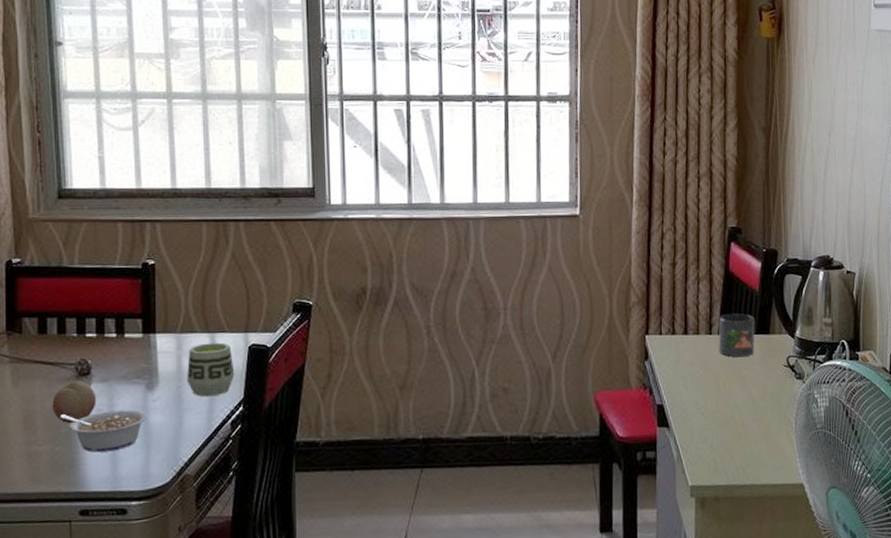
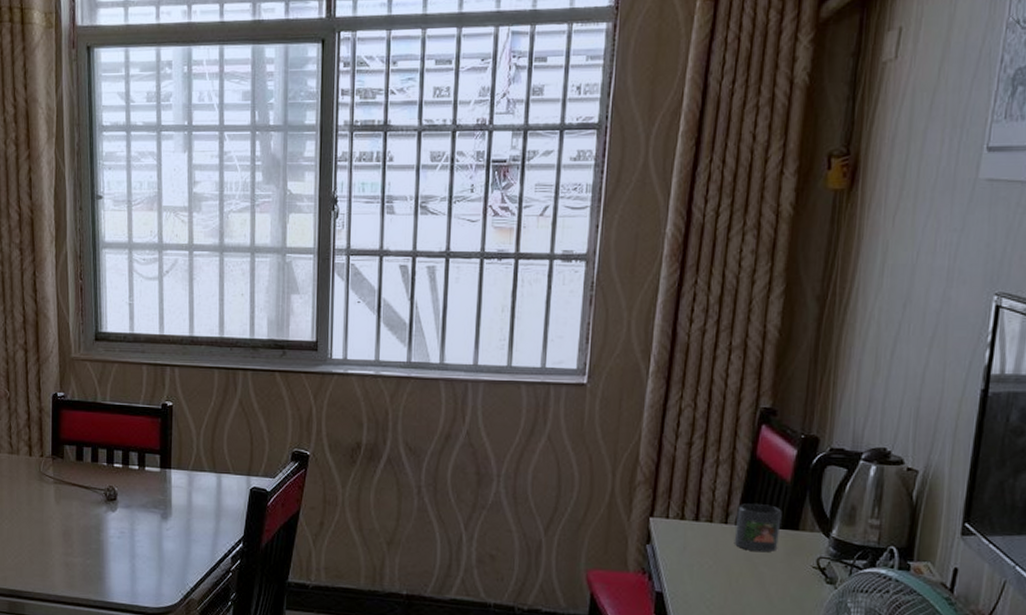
fruit: present [52,381,97,423] -> none [85,505,121,541]
legume: present [59,409,147,453] -> none [91,533,161,570]
cup: present [187,342,235,397] -> none [196,482,237,532]

